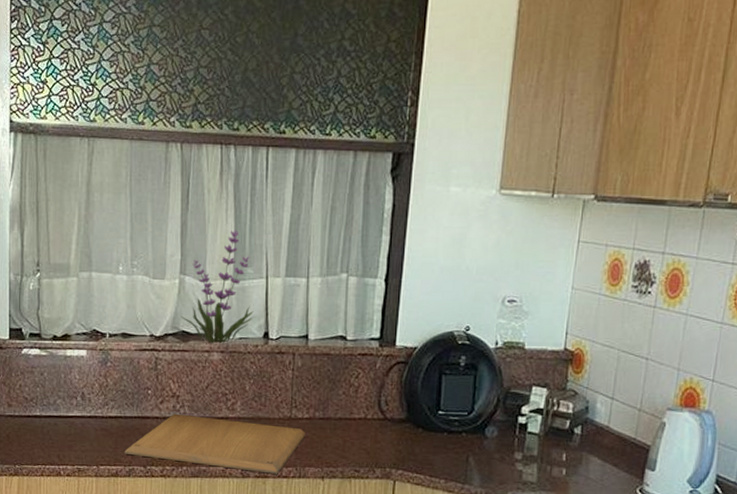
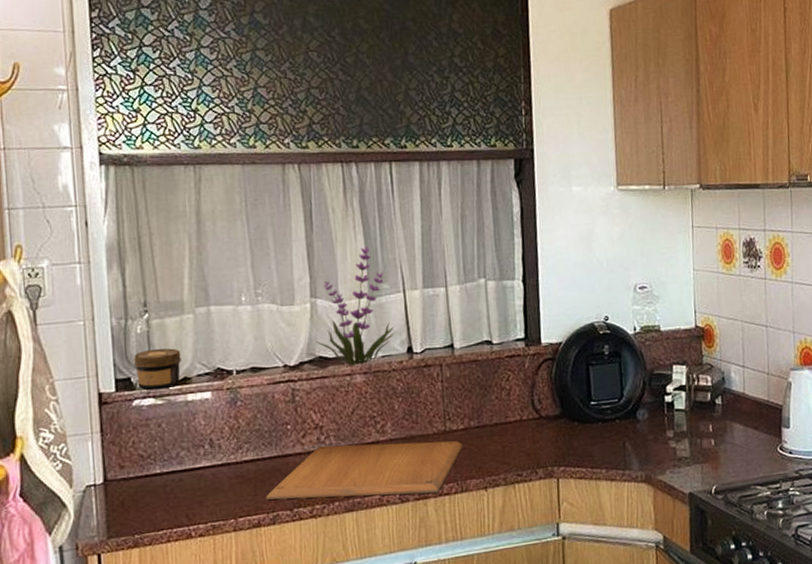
jar: none [25,305,64,343] -> present [133,348,181,391]

